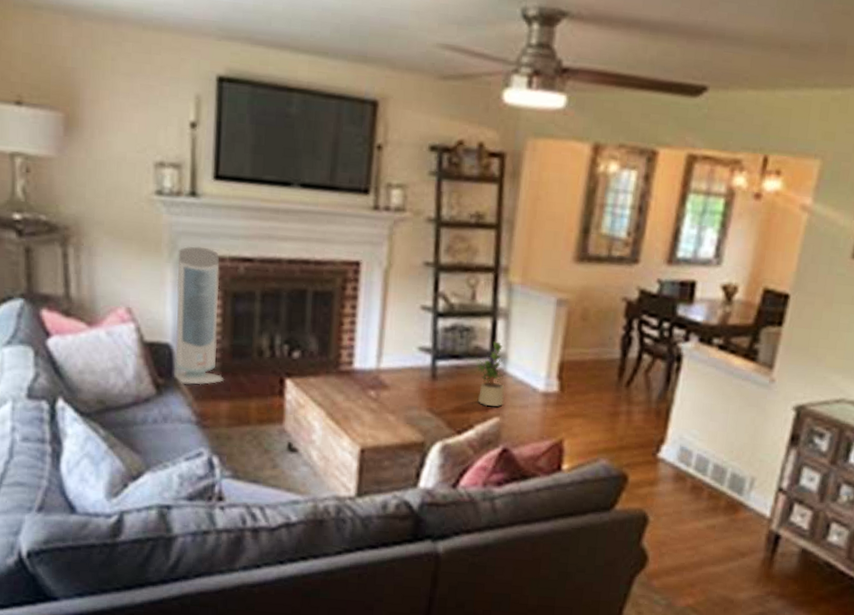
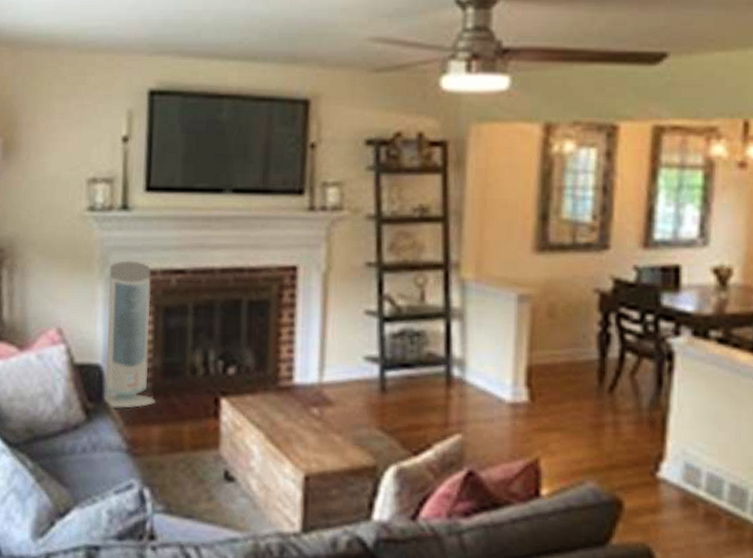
potted plant: present [478,341,505,407] -> none [432,346,466,422]

